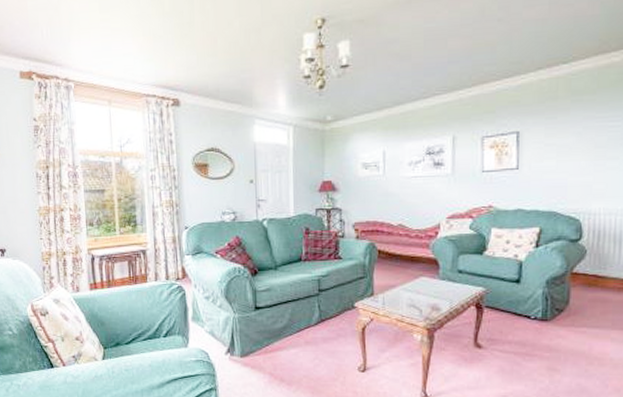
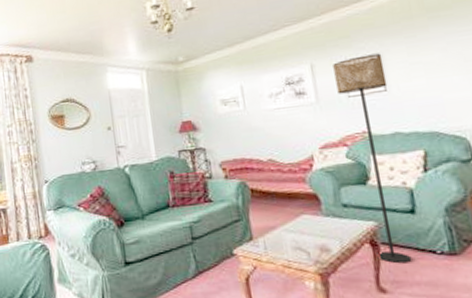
floor lamp: none [473,132,521,325] -> present [333,53,412,264]

